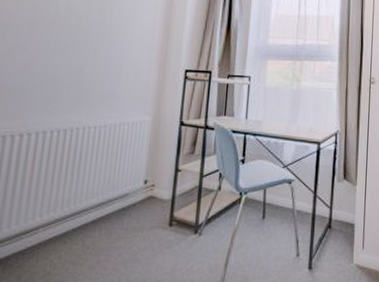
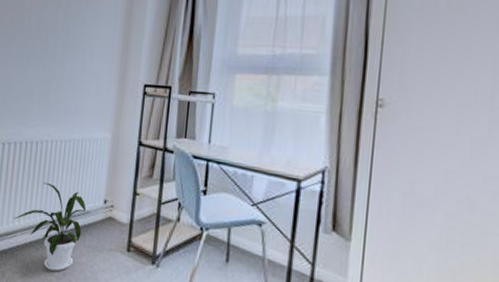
house plant: none [34,170,125,261] -> present [14,181,86,272]

